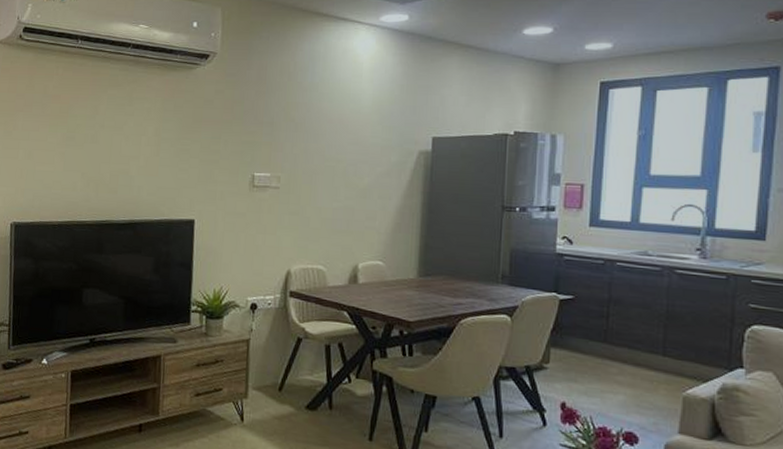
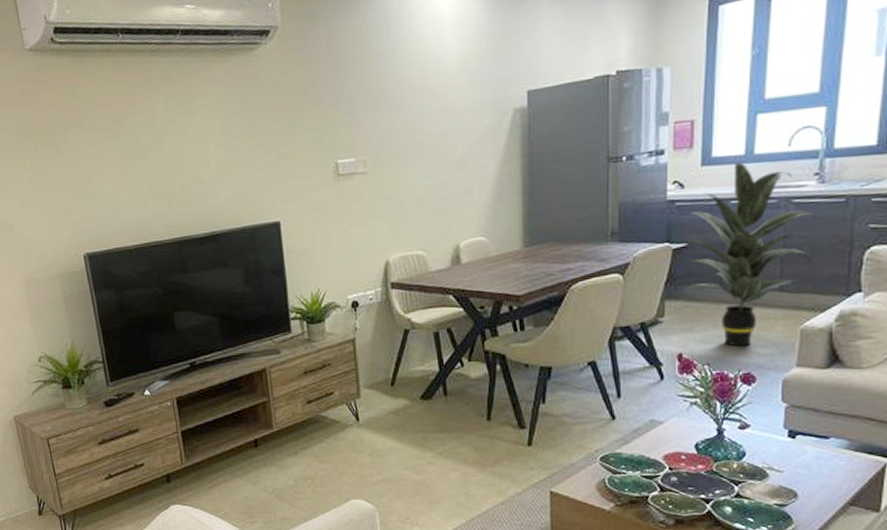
indoor plant: none [569,228,705,405] -> present [684,162,823,347]

